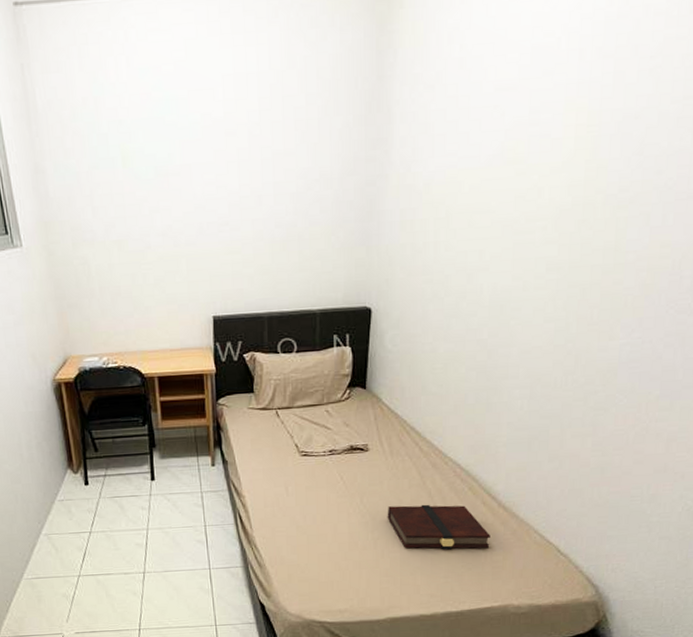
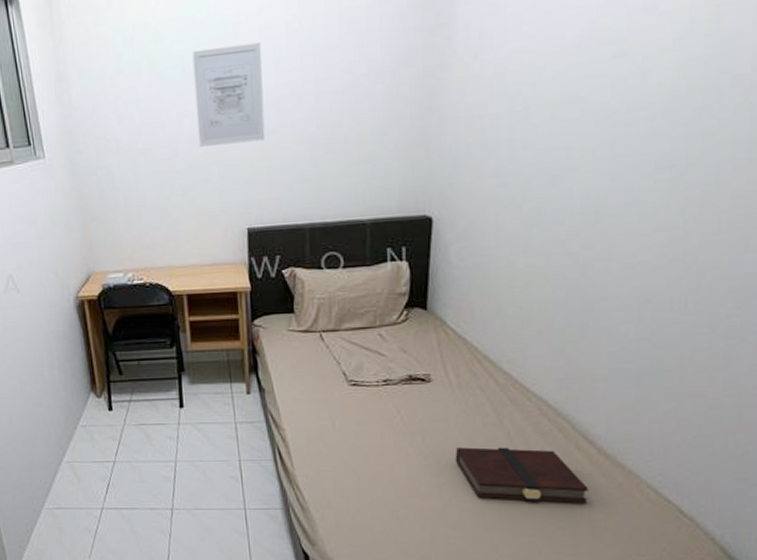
wall art: none [163,146,230,240] -> present [192,42,266,147]

